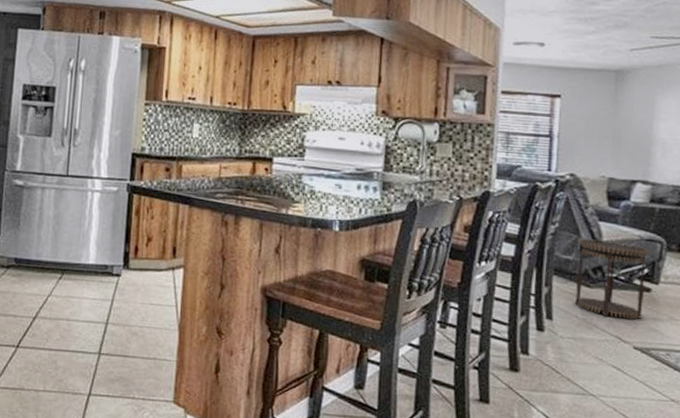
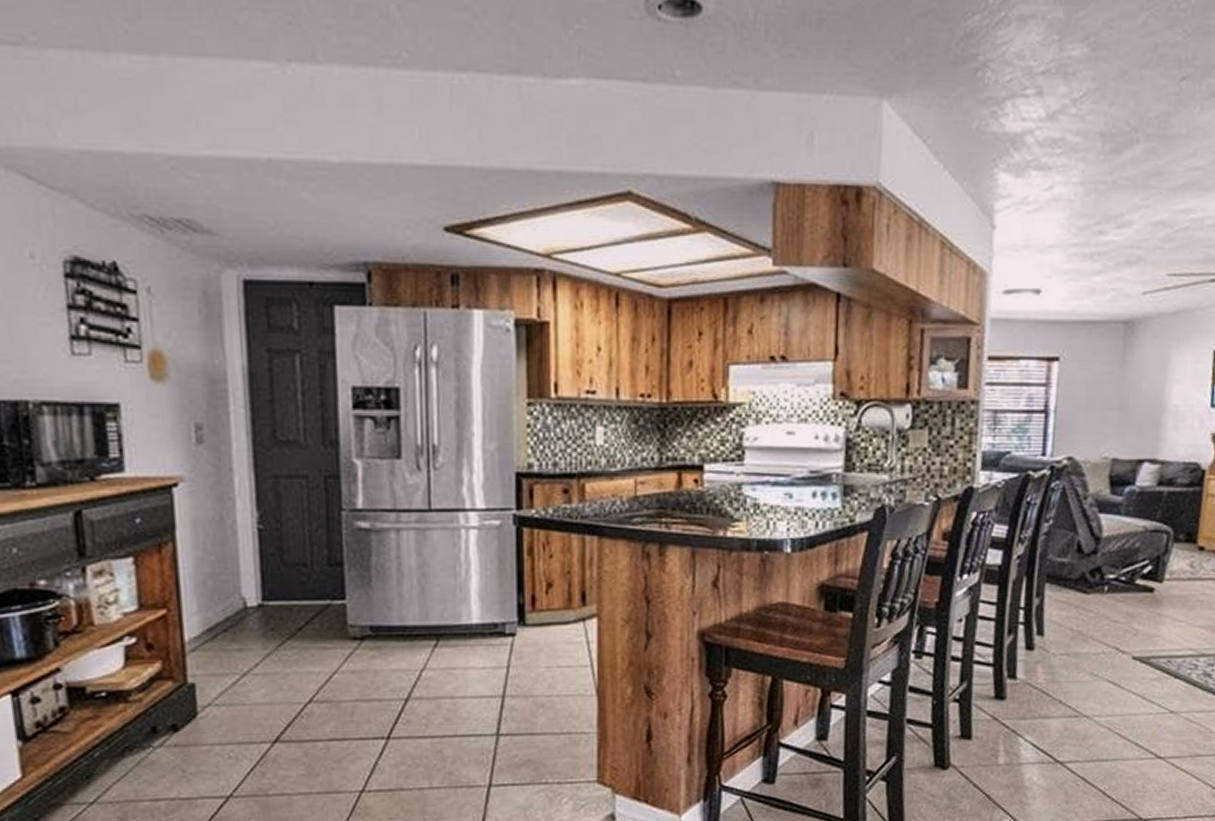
side table: present [575,238,649,319] -> none [1069,535,1154,626]

